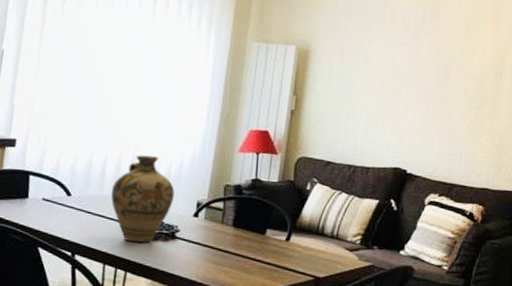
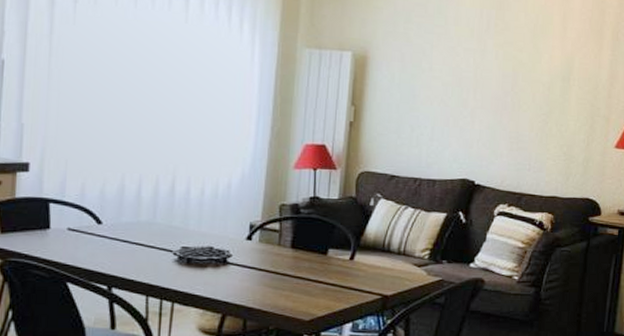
jug: present [111,155,175,243] -> none [150,176,223,271]

